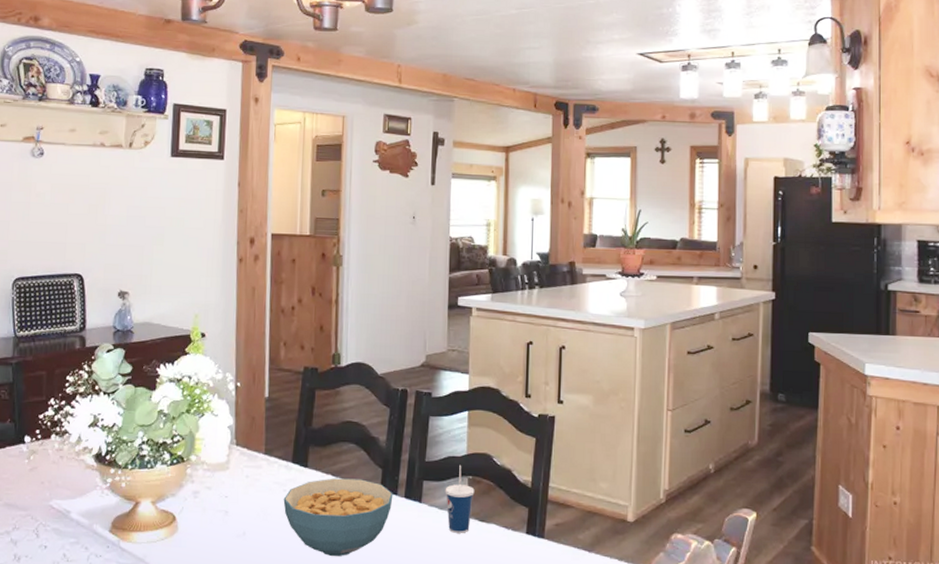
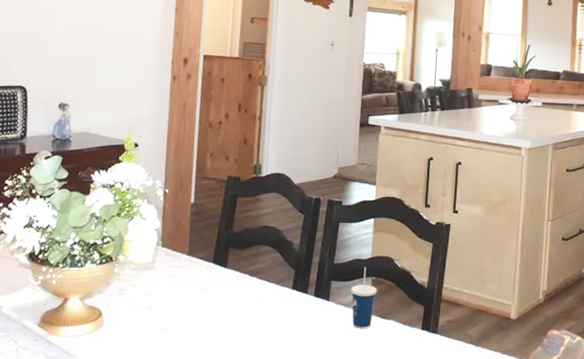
cereal bowl: present [283,478,393,556] -> none [203,277,304,350]

